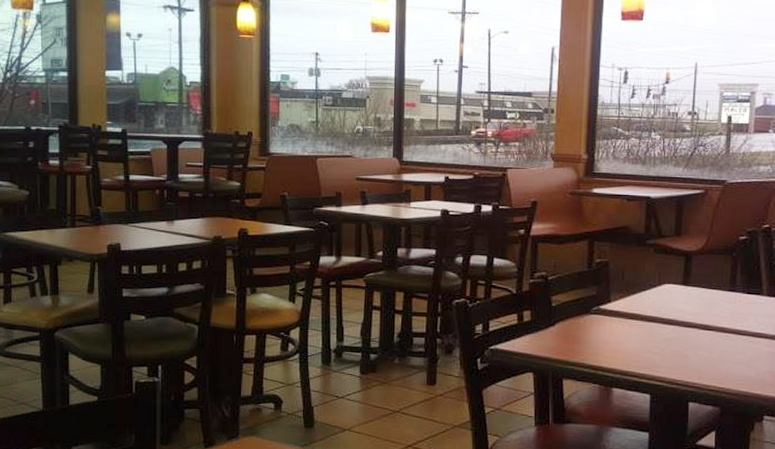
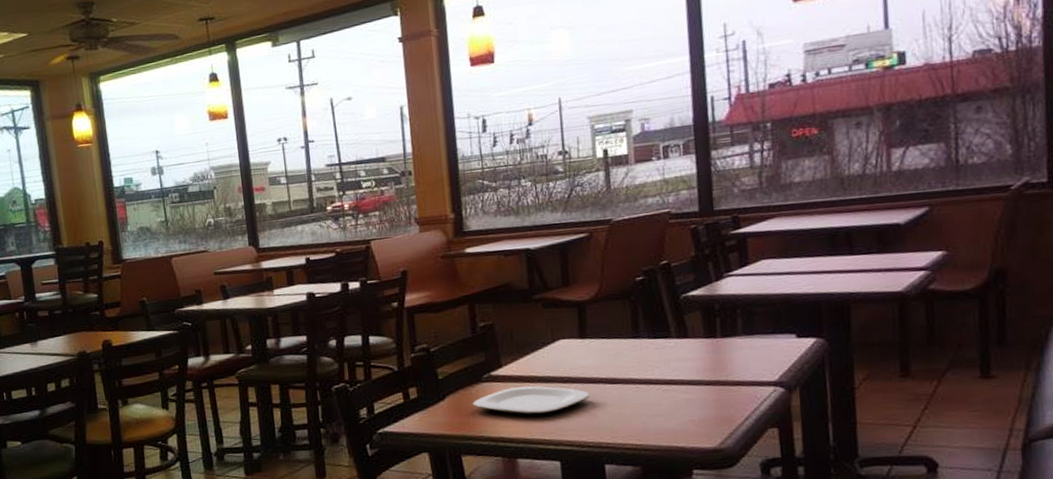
plate: none [579,322,685,350] -> present [472,386,590,415]

